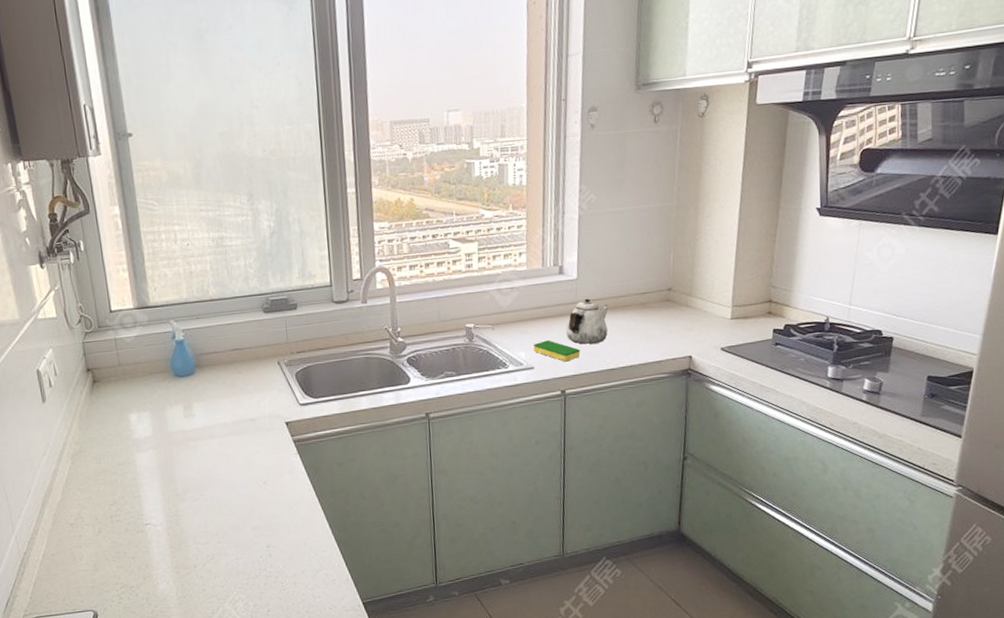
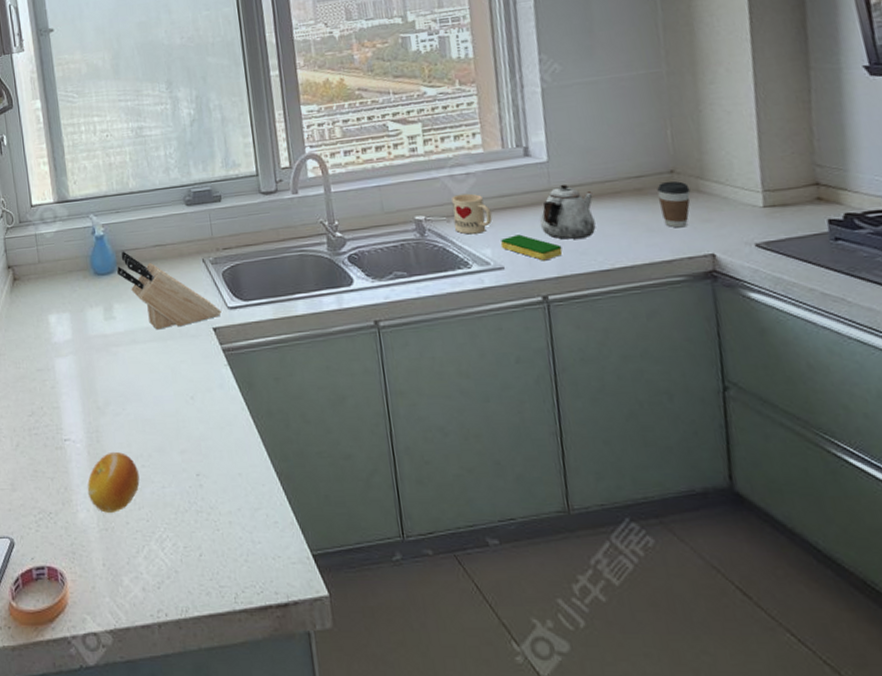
fruit: none [167,531,216,583] -> present [87,451,140,513]
knife block: none [196,354,294,425] -> present [116,251,222,330]
mug: none [497,305,529,340] -> present [451,193,493,235]
coffee cup: none [657,297,681,335] -> present [657,181,691,228]

